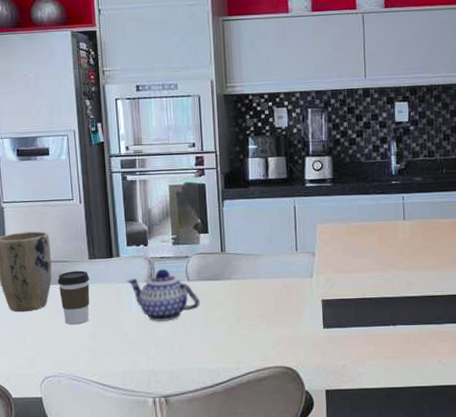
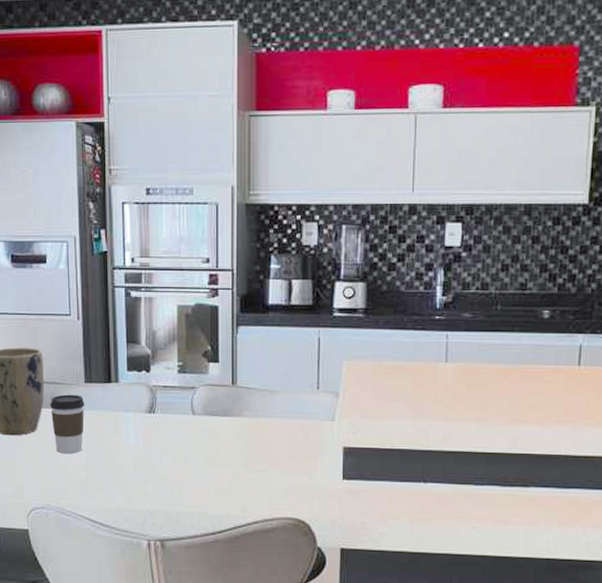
teapot: present [127,269,201,321] -> none [125,399,206,457]

